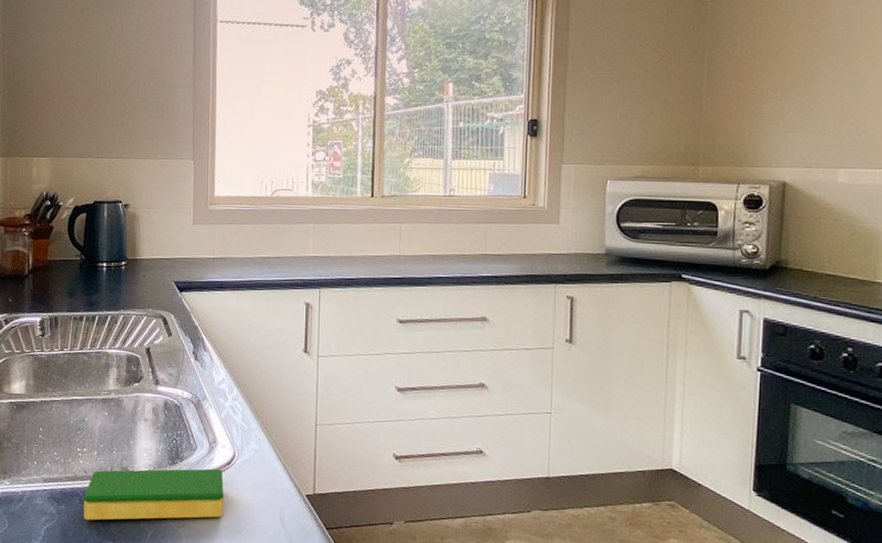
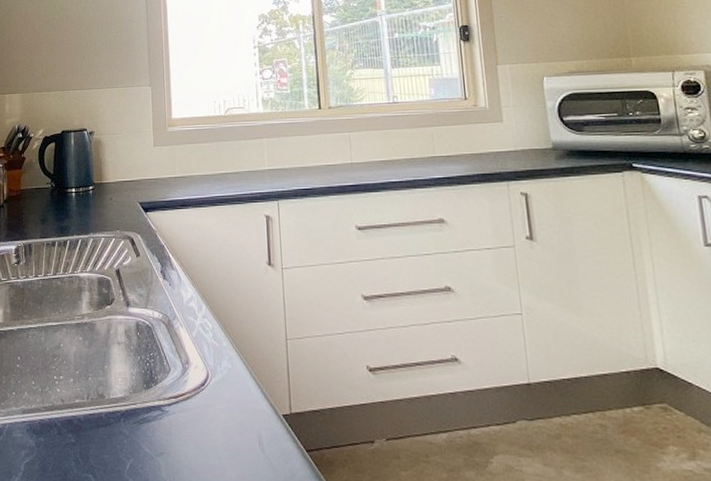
dish sponge: present [84,468,224,521] -> none [62,391,201,452]

